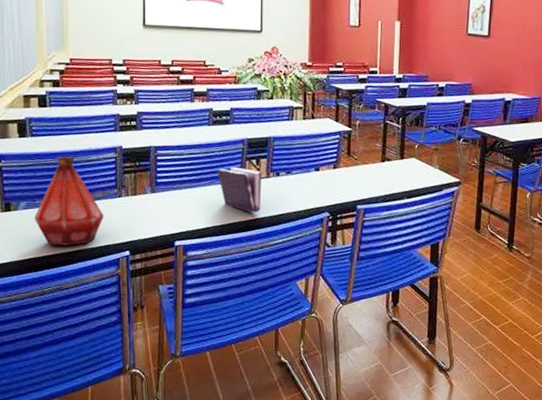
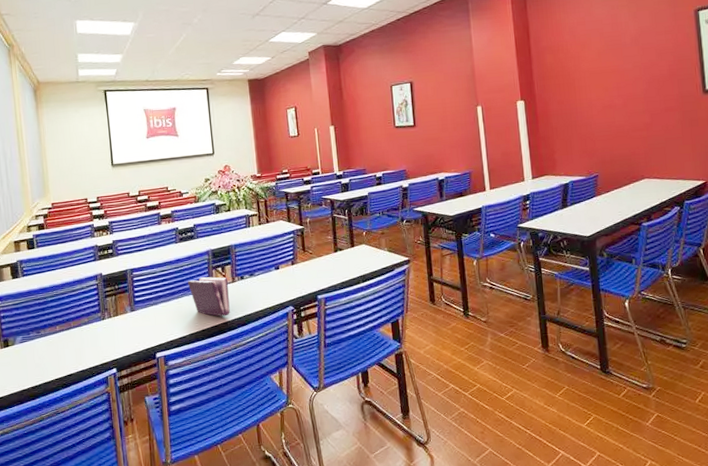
bottle: present [34,156,104,246] -> none [30,288,91,373]

